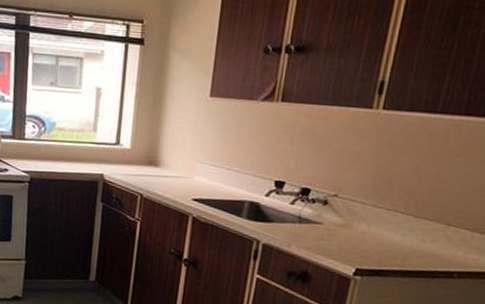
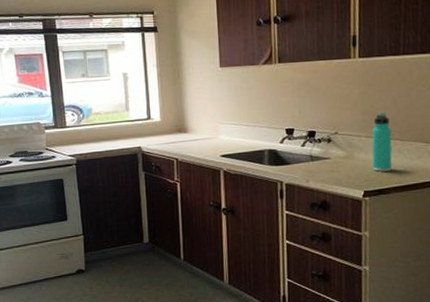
thermos bottle: none [372,180,406,251] -> present [372,113,392,172]

